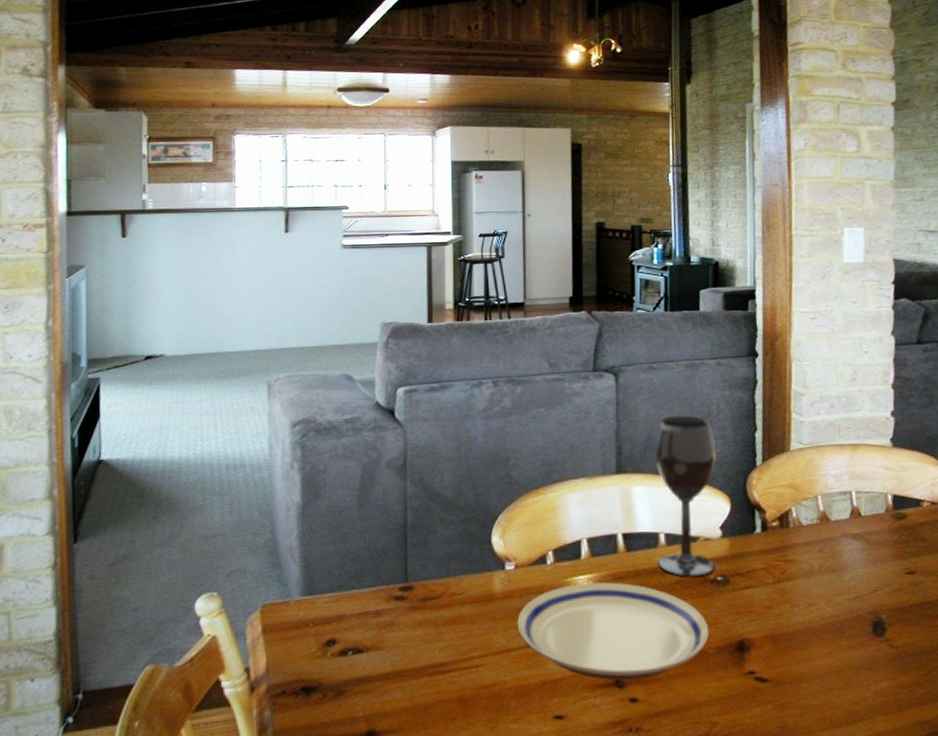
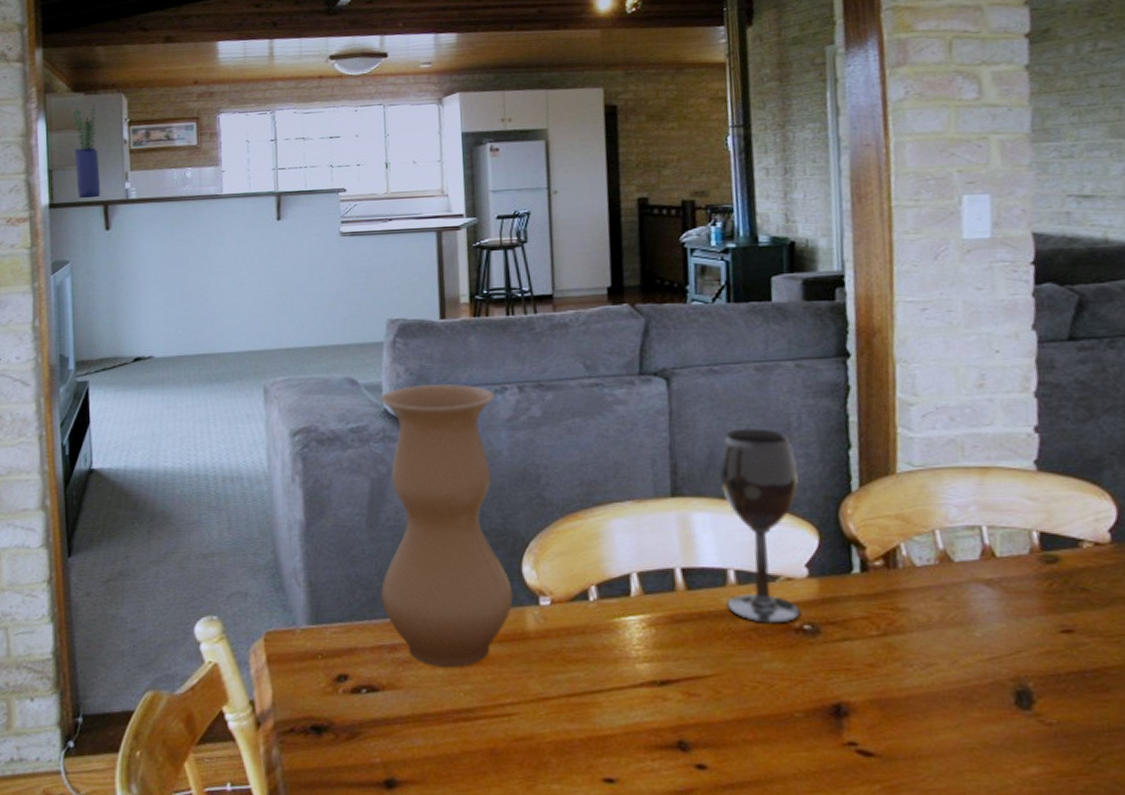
vase: none [93,120,119,207] -> present [73,104,101,198]
vase: none [369,380,483,629] -> present [379,384,513,669]
plate: present [517,582,710,680] -> none [555,624,796,743]

